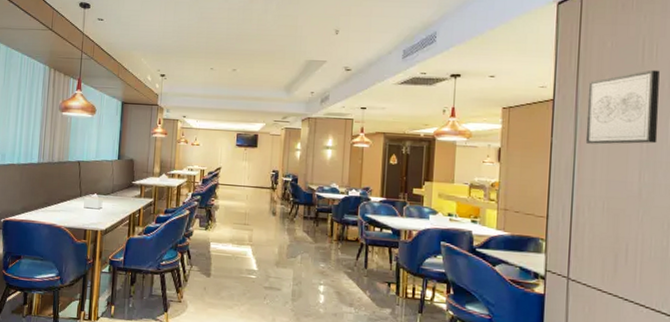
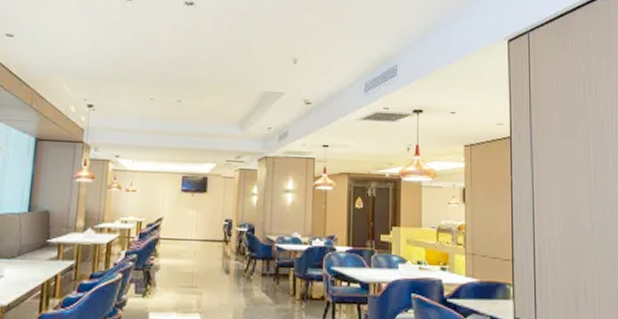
wall art: present [585,69,660,145] -> none [540,108,603,183]

